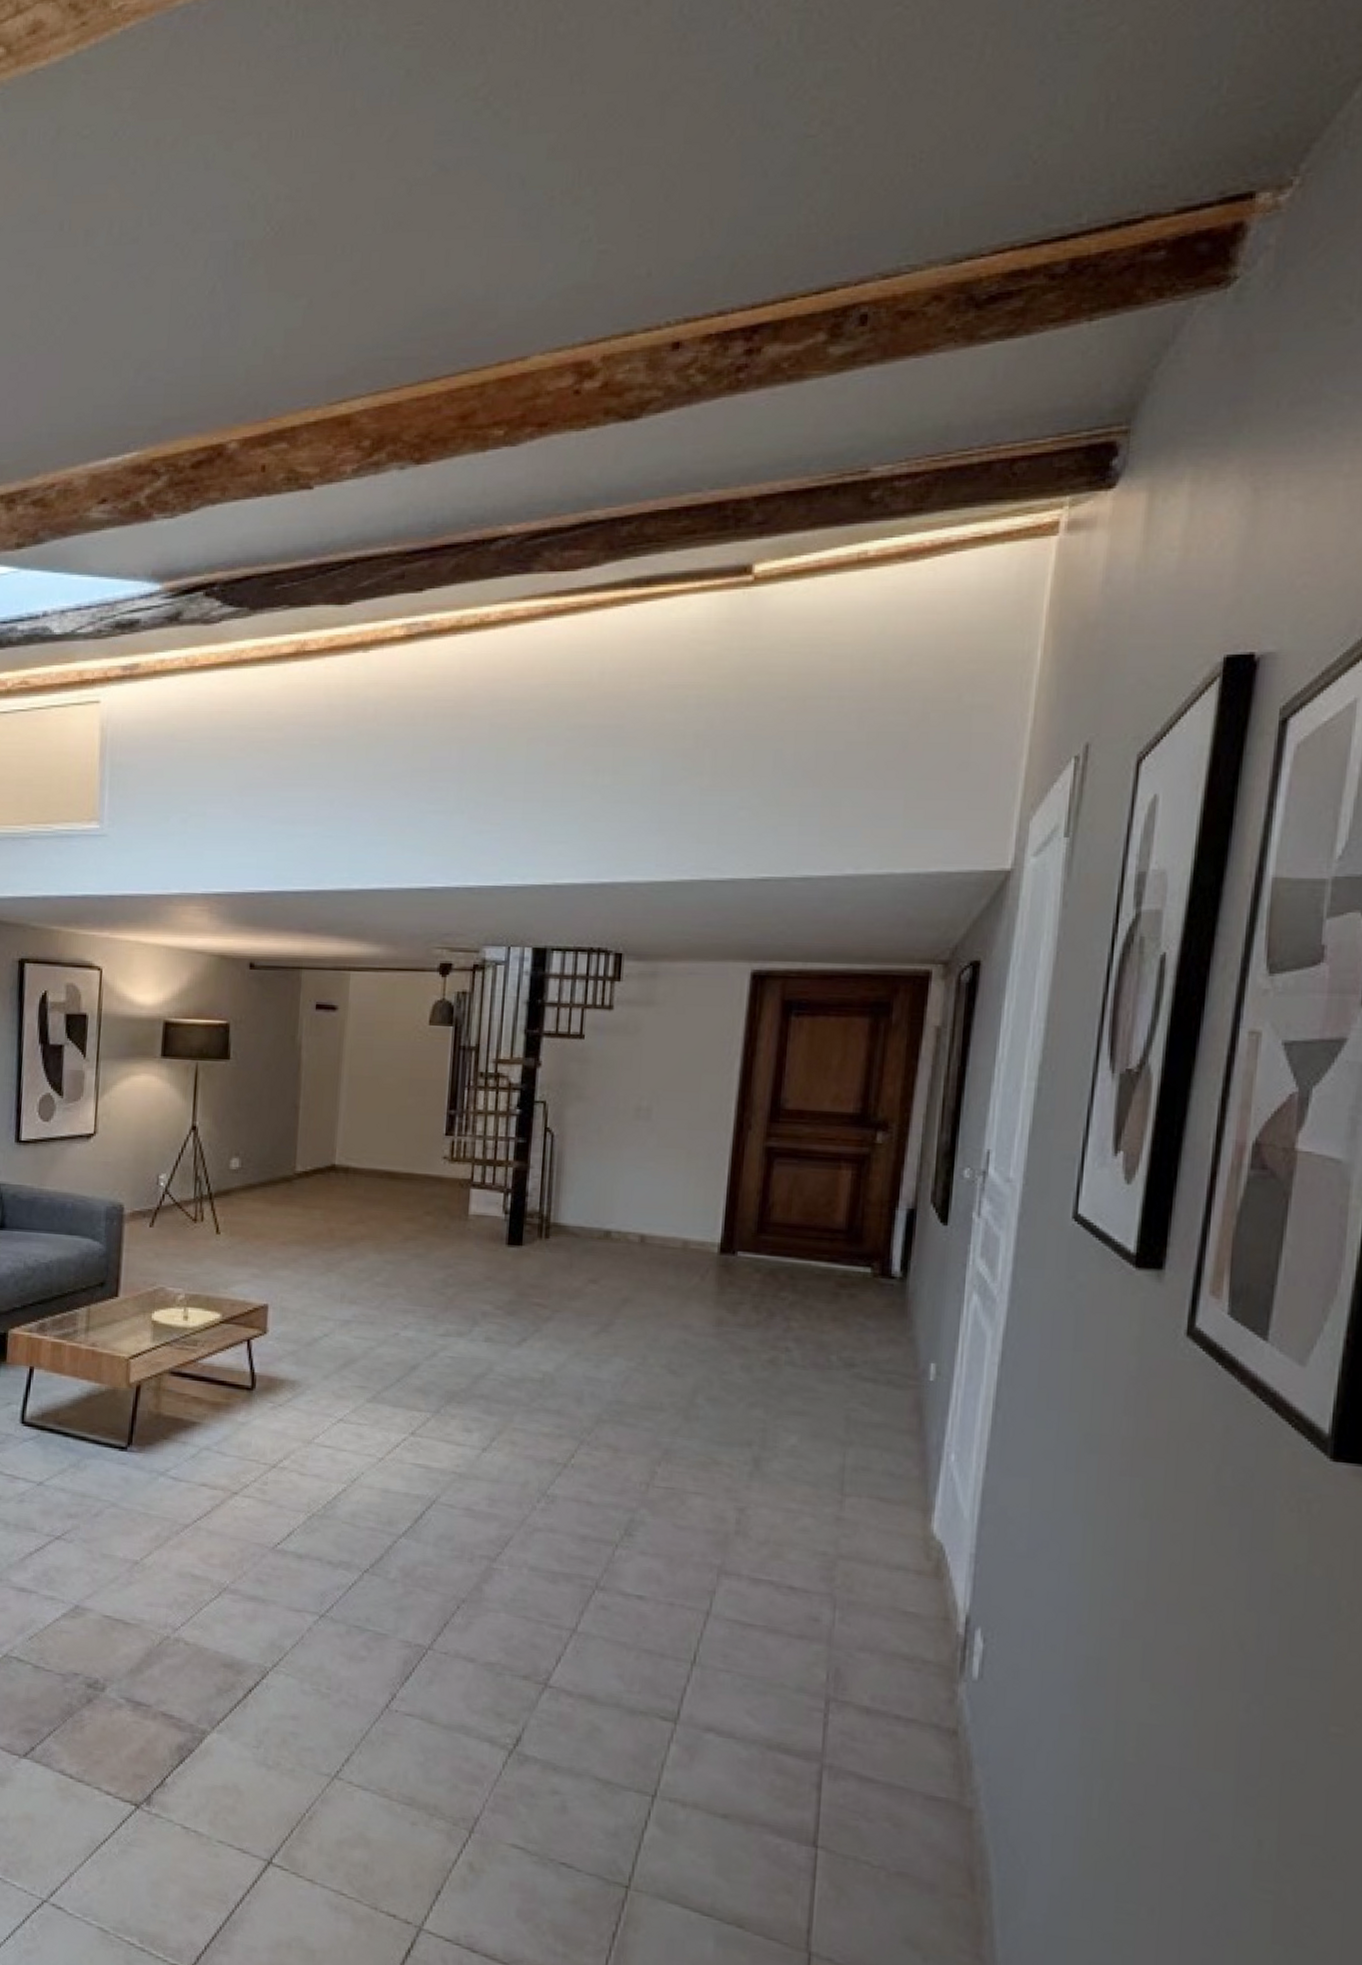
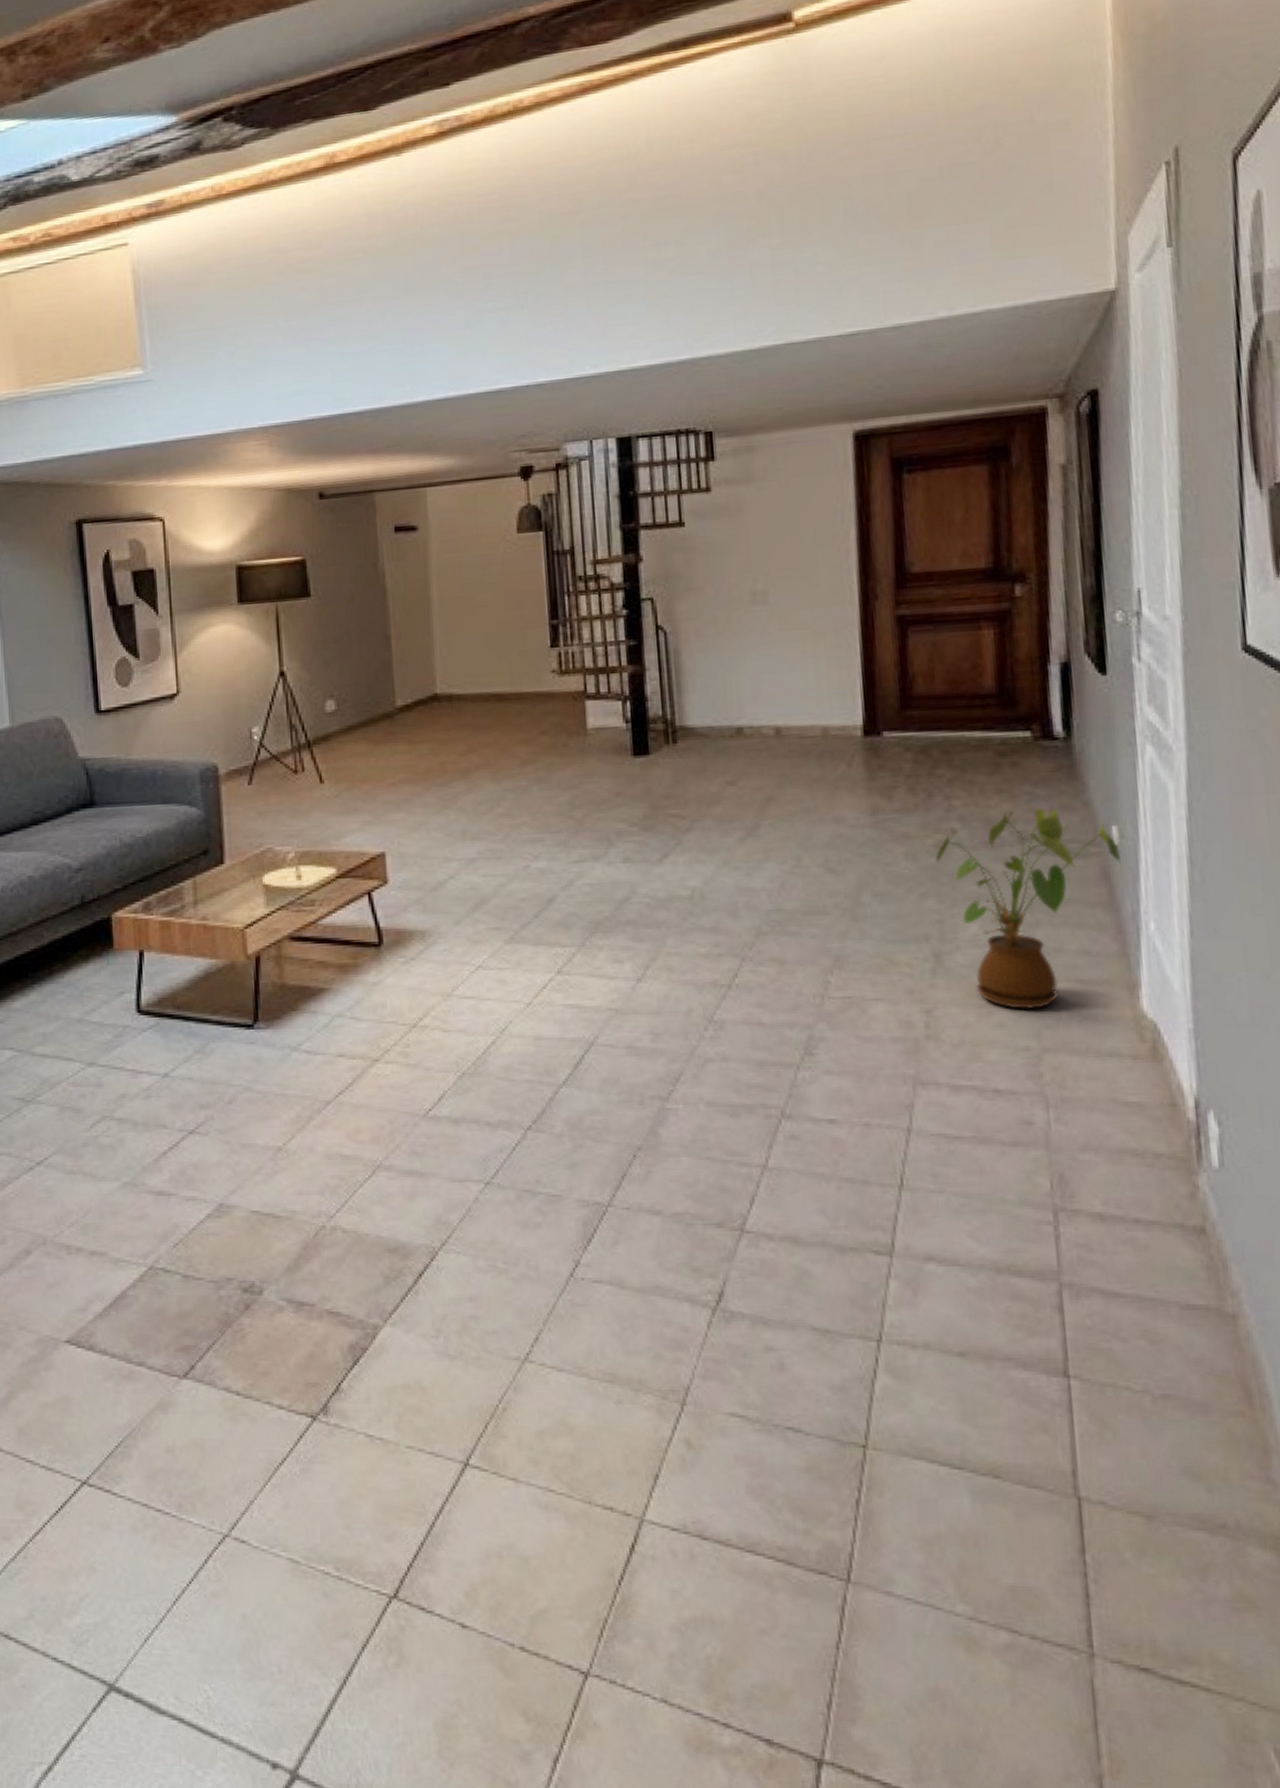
house plant: none [768,1337,934,1519] -> present [935,808,1121,1009]

